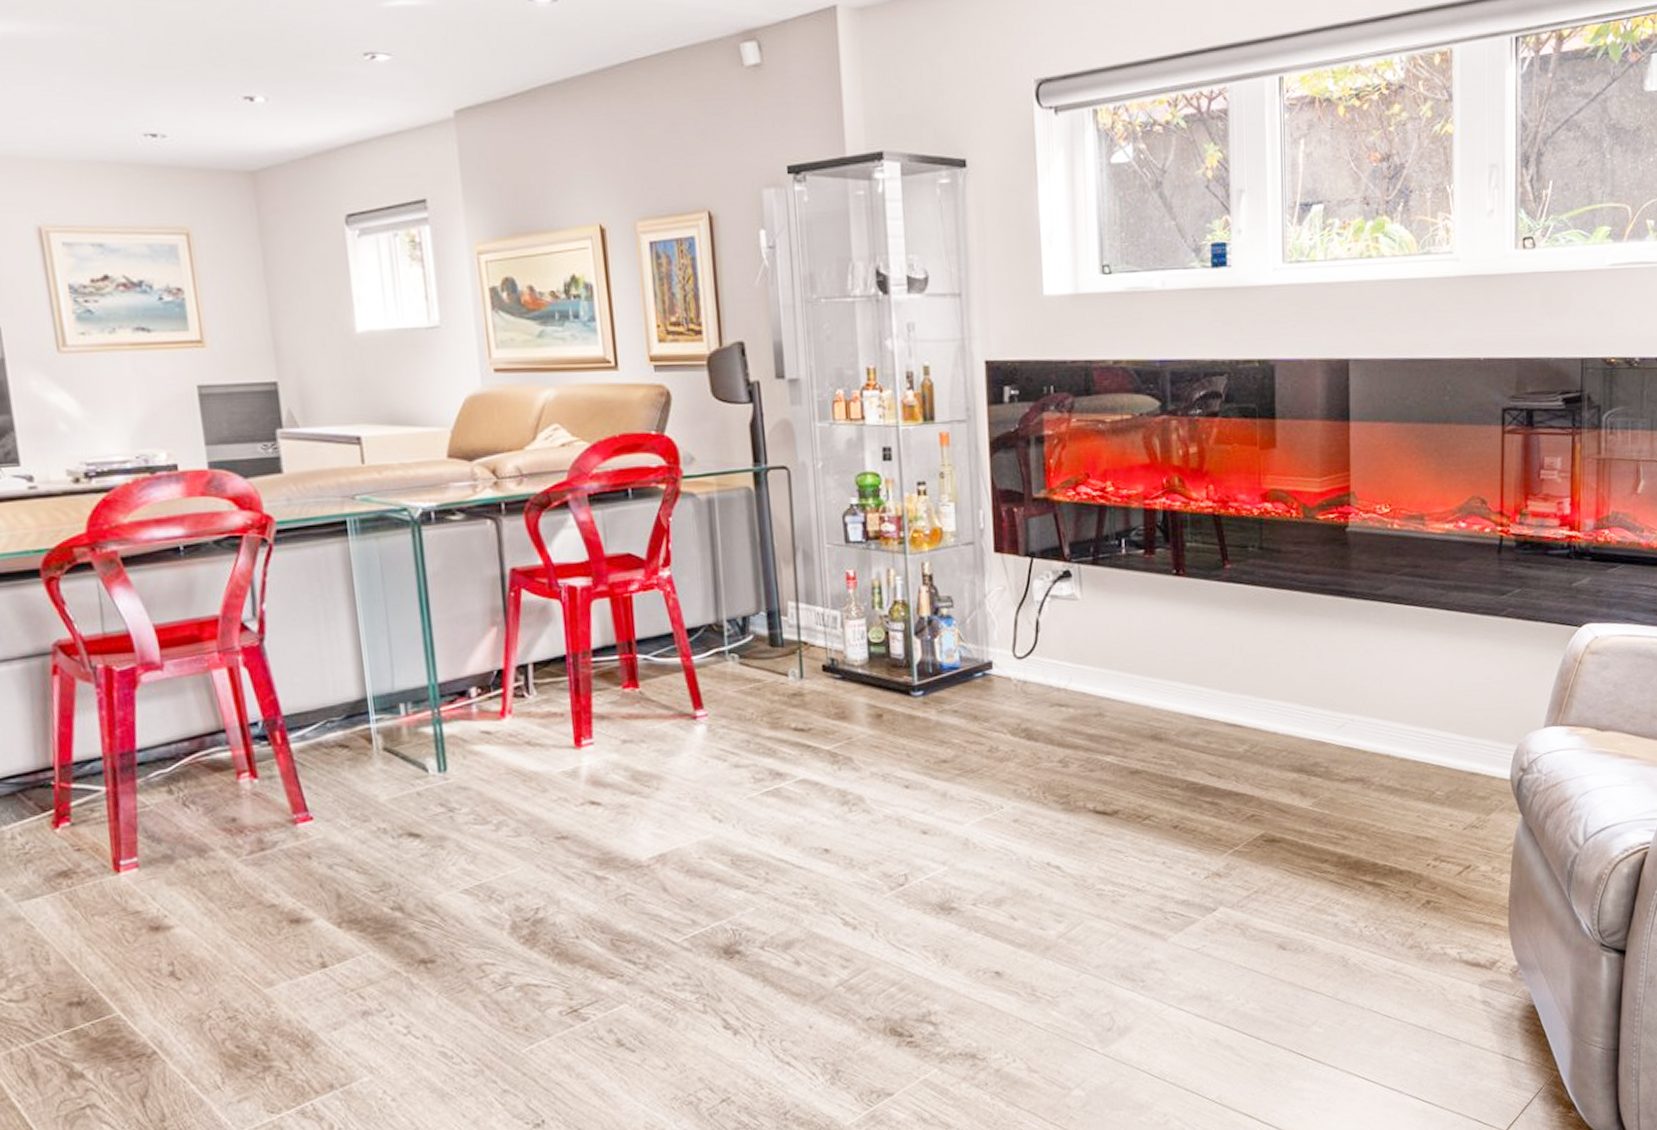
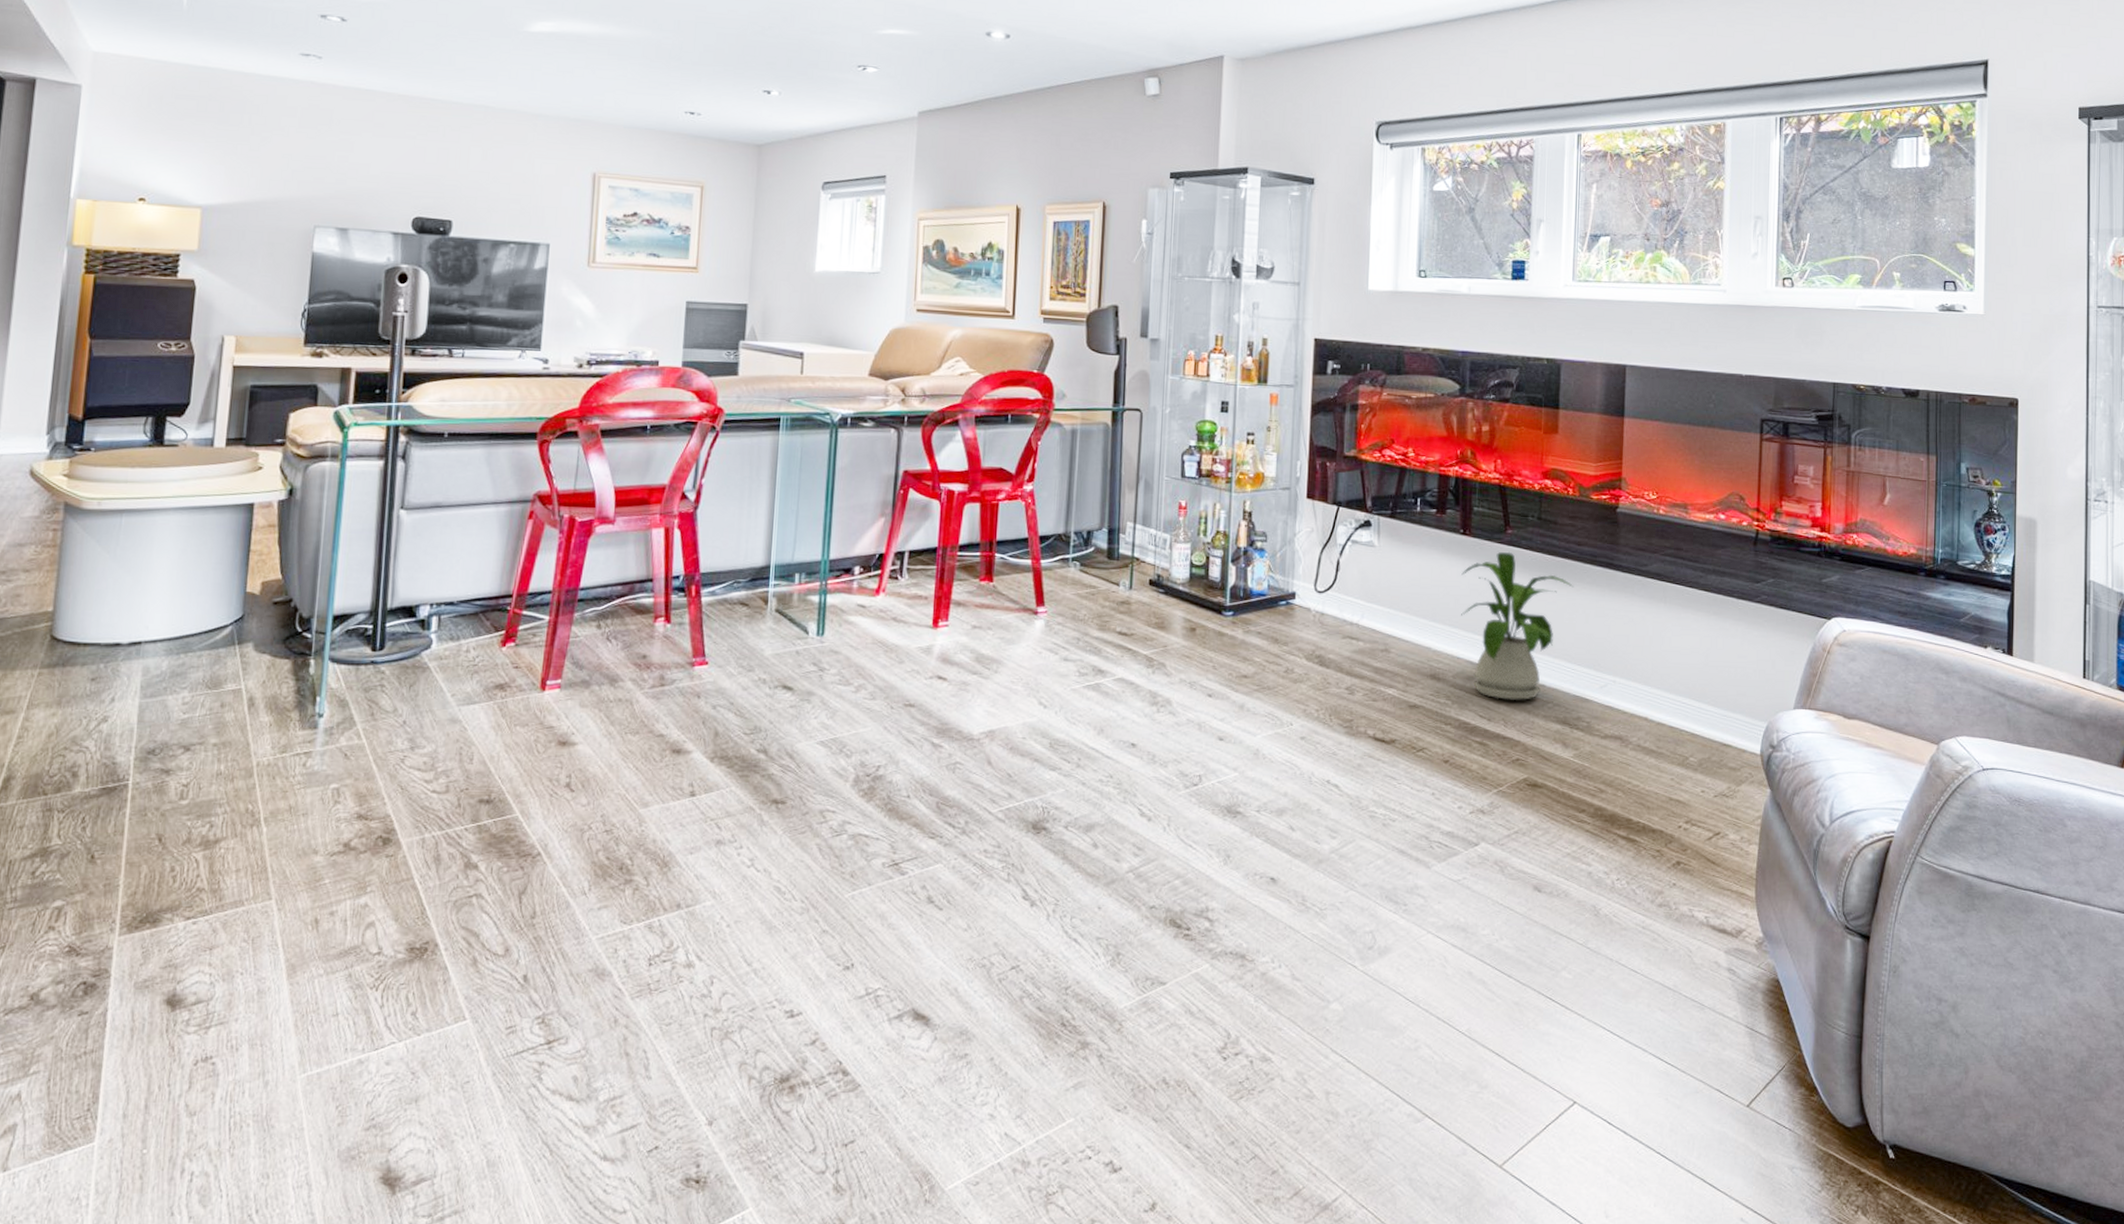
house plant: none [1177,589,1304,754] -> present [1461,551,1574,700]

